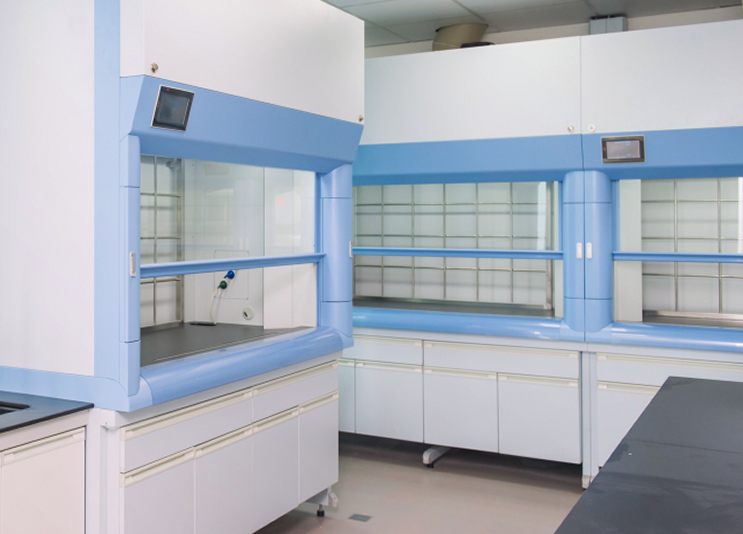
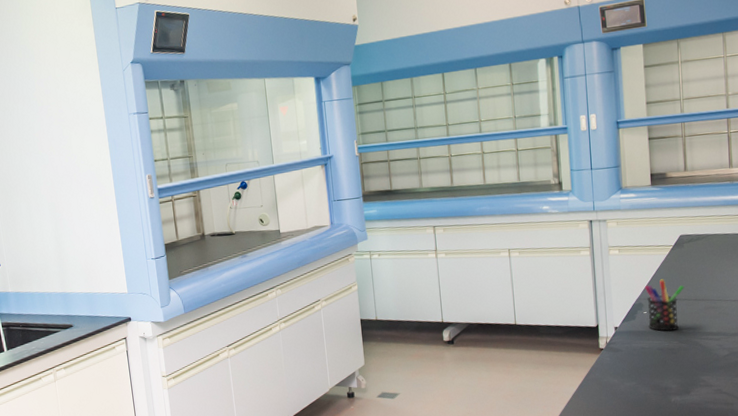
pen holder: none [631,420,671,476] -> present [644,279,685,331]

